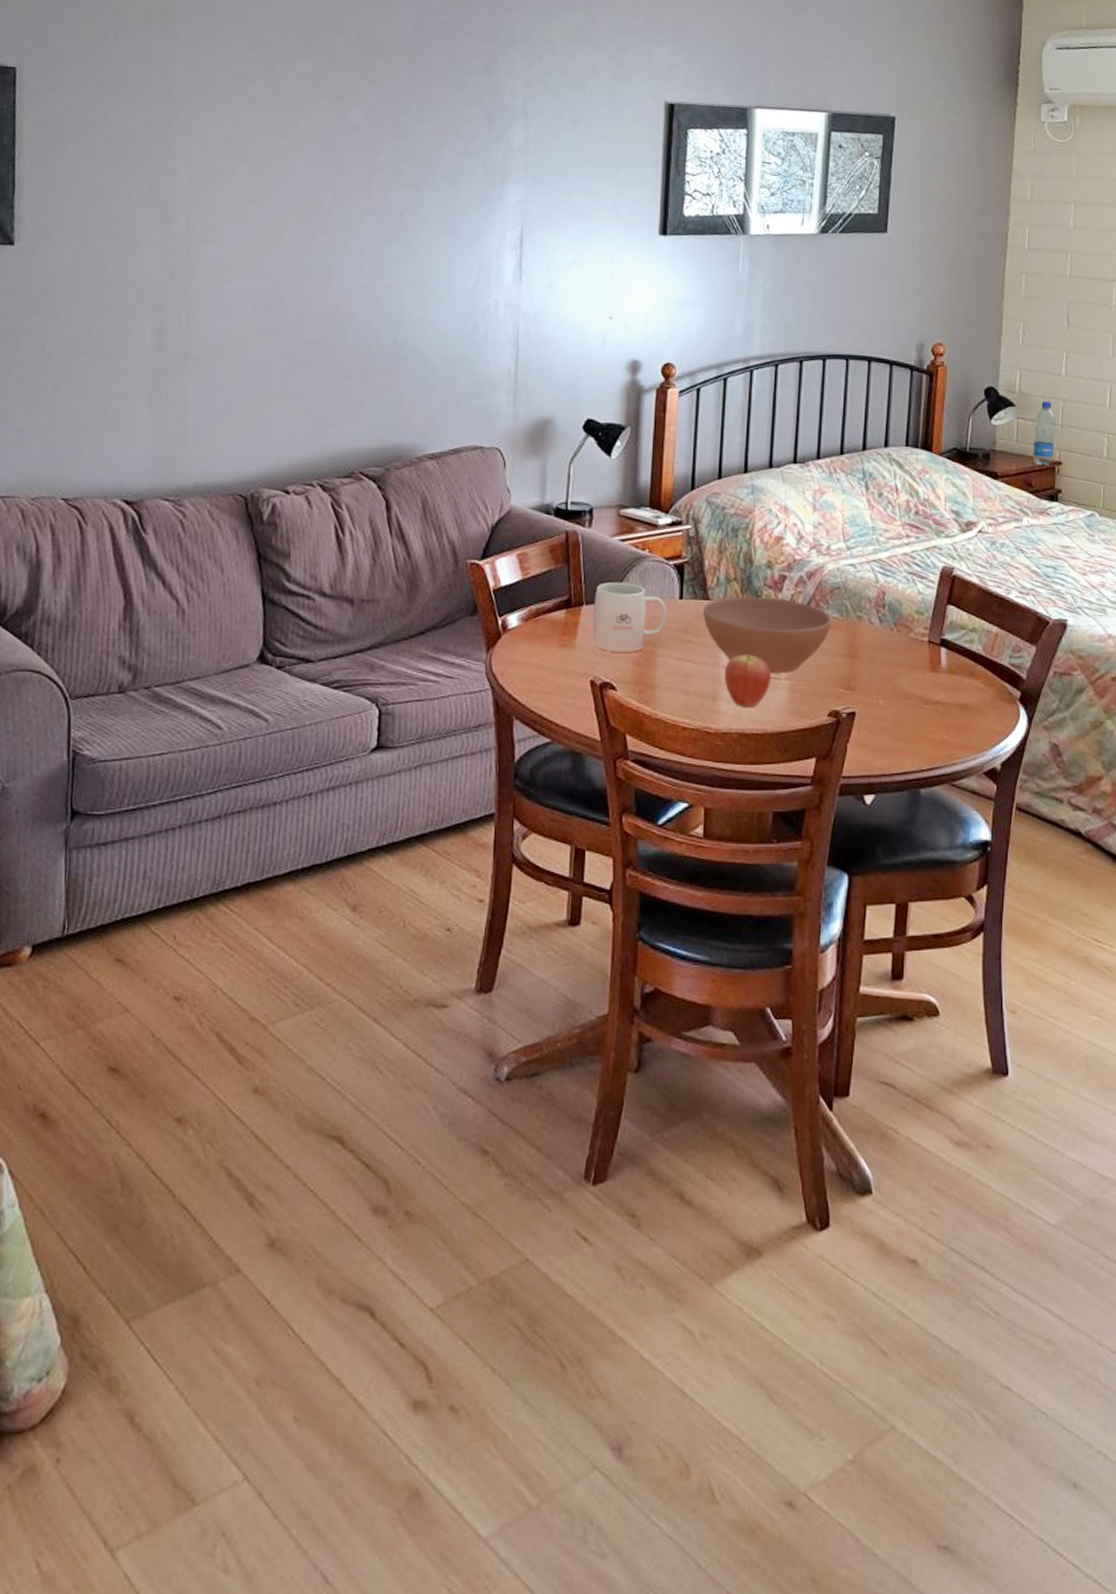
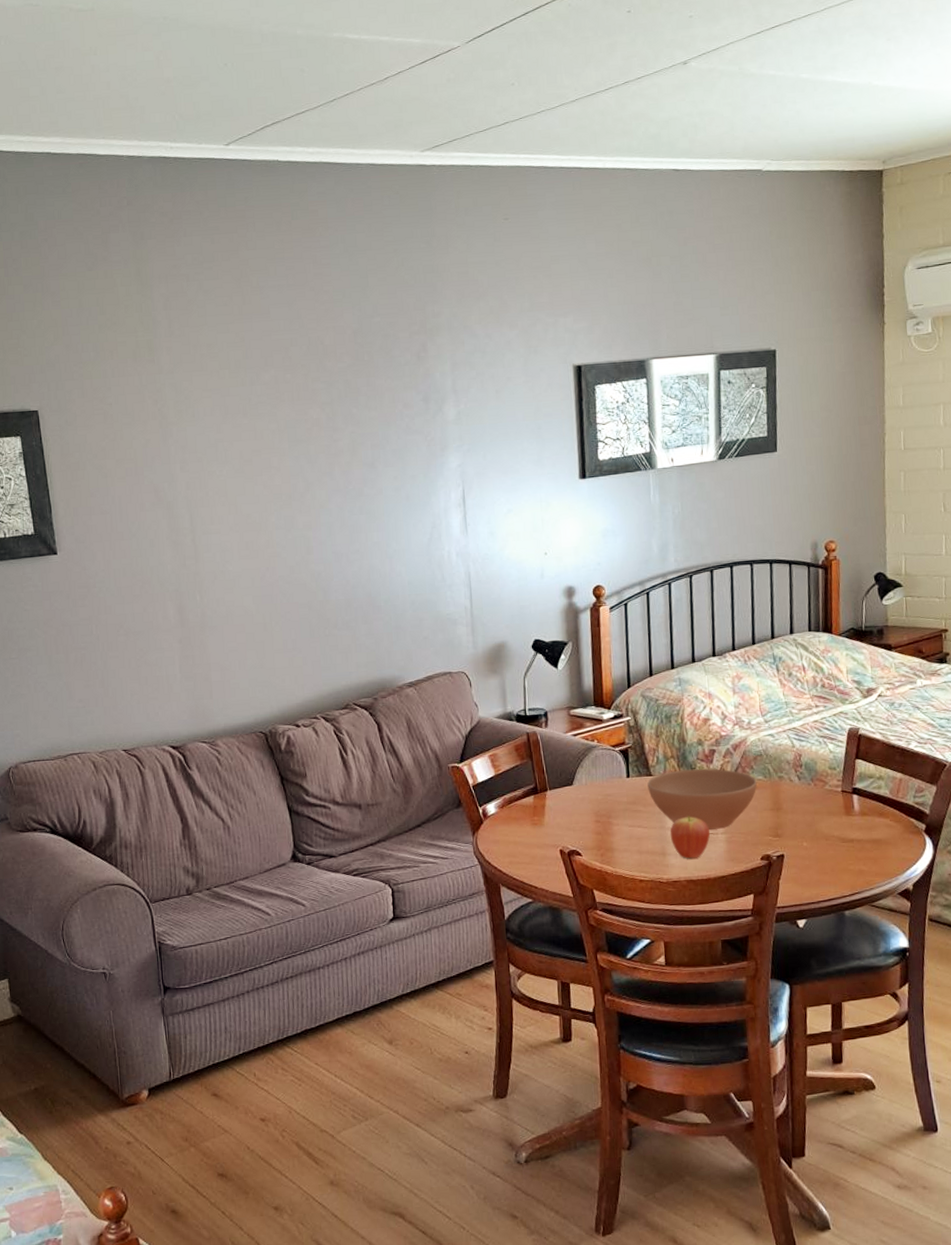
mug: present [592,581,667,654] -> none [556,768,618,827]
bottle: present [1032,400,1056,467] -> none [921,578,941,635]

